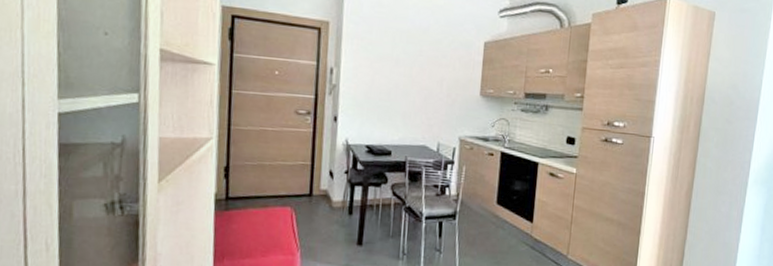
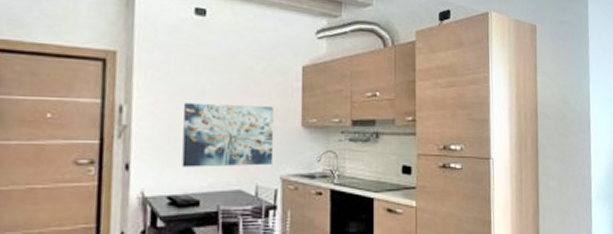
wall art: none [378,68,457,127] -> present [182,102,274,168]

